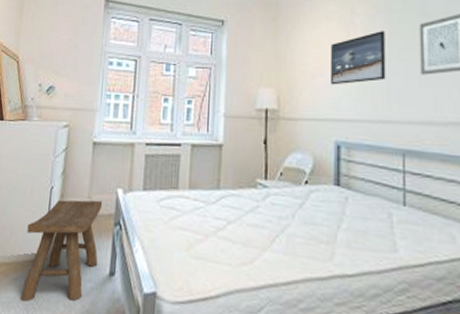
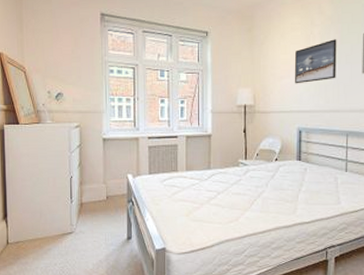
stool: present [20,199,103,302] -> none [54,184,117,266]

